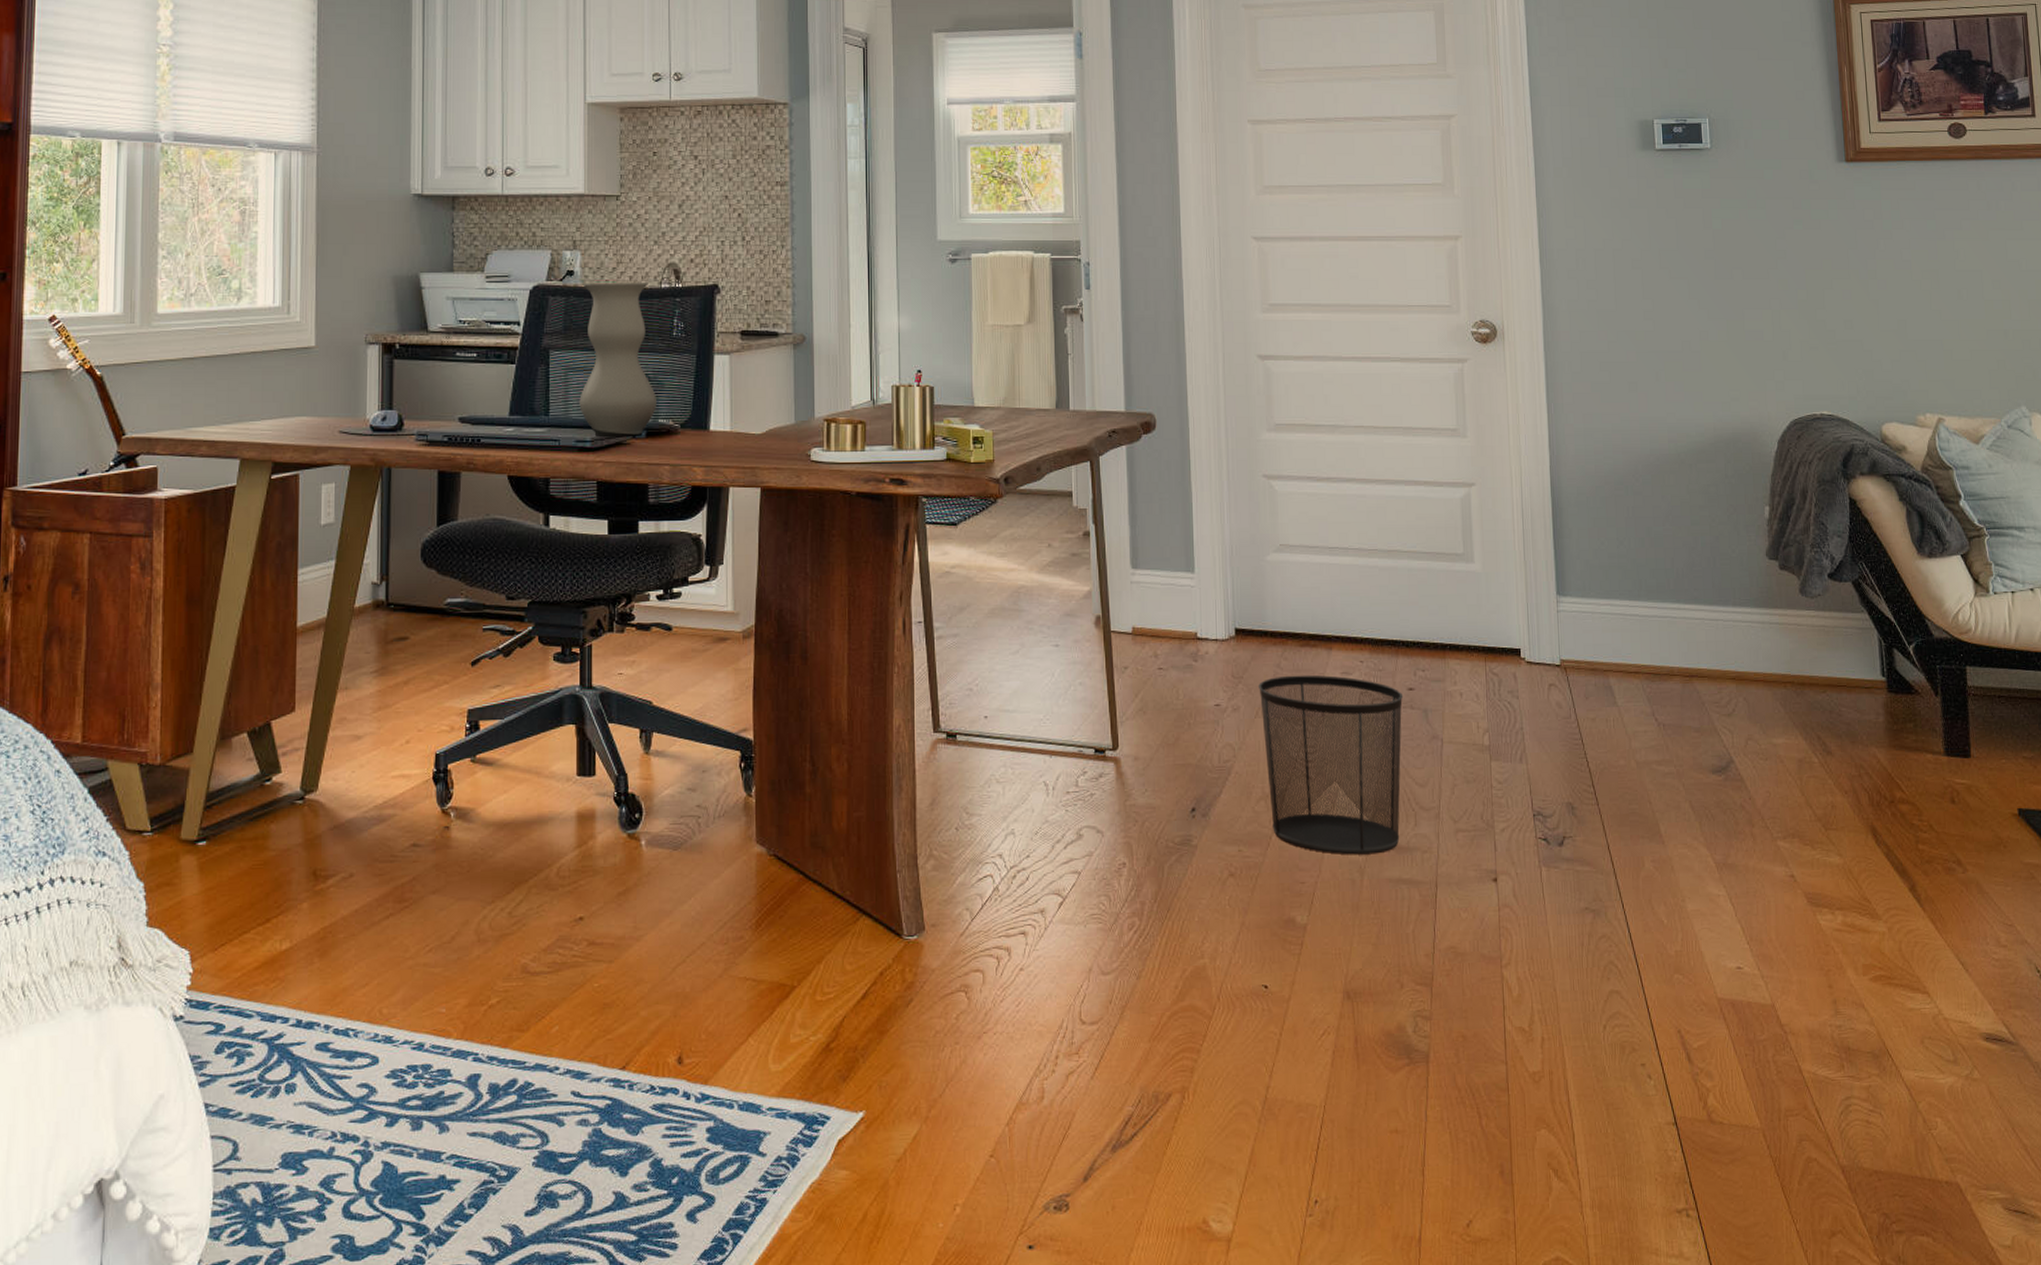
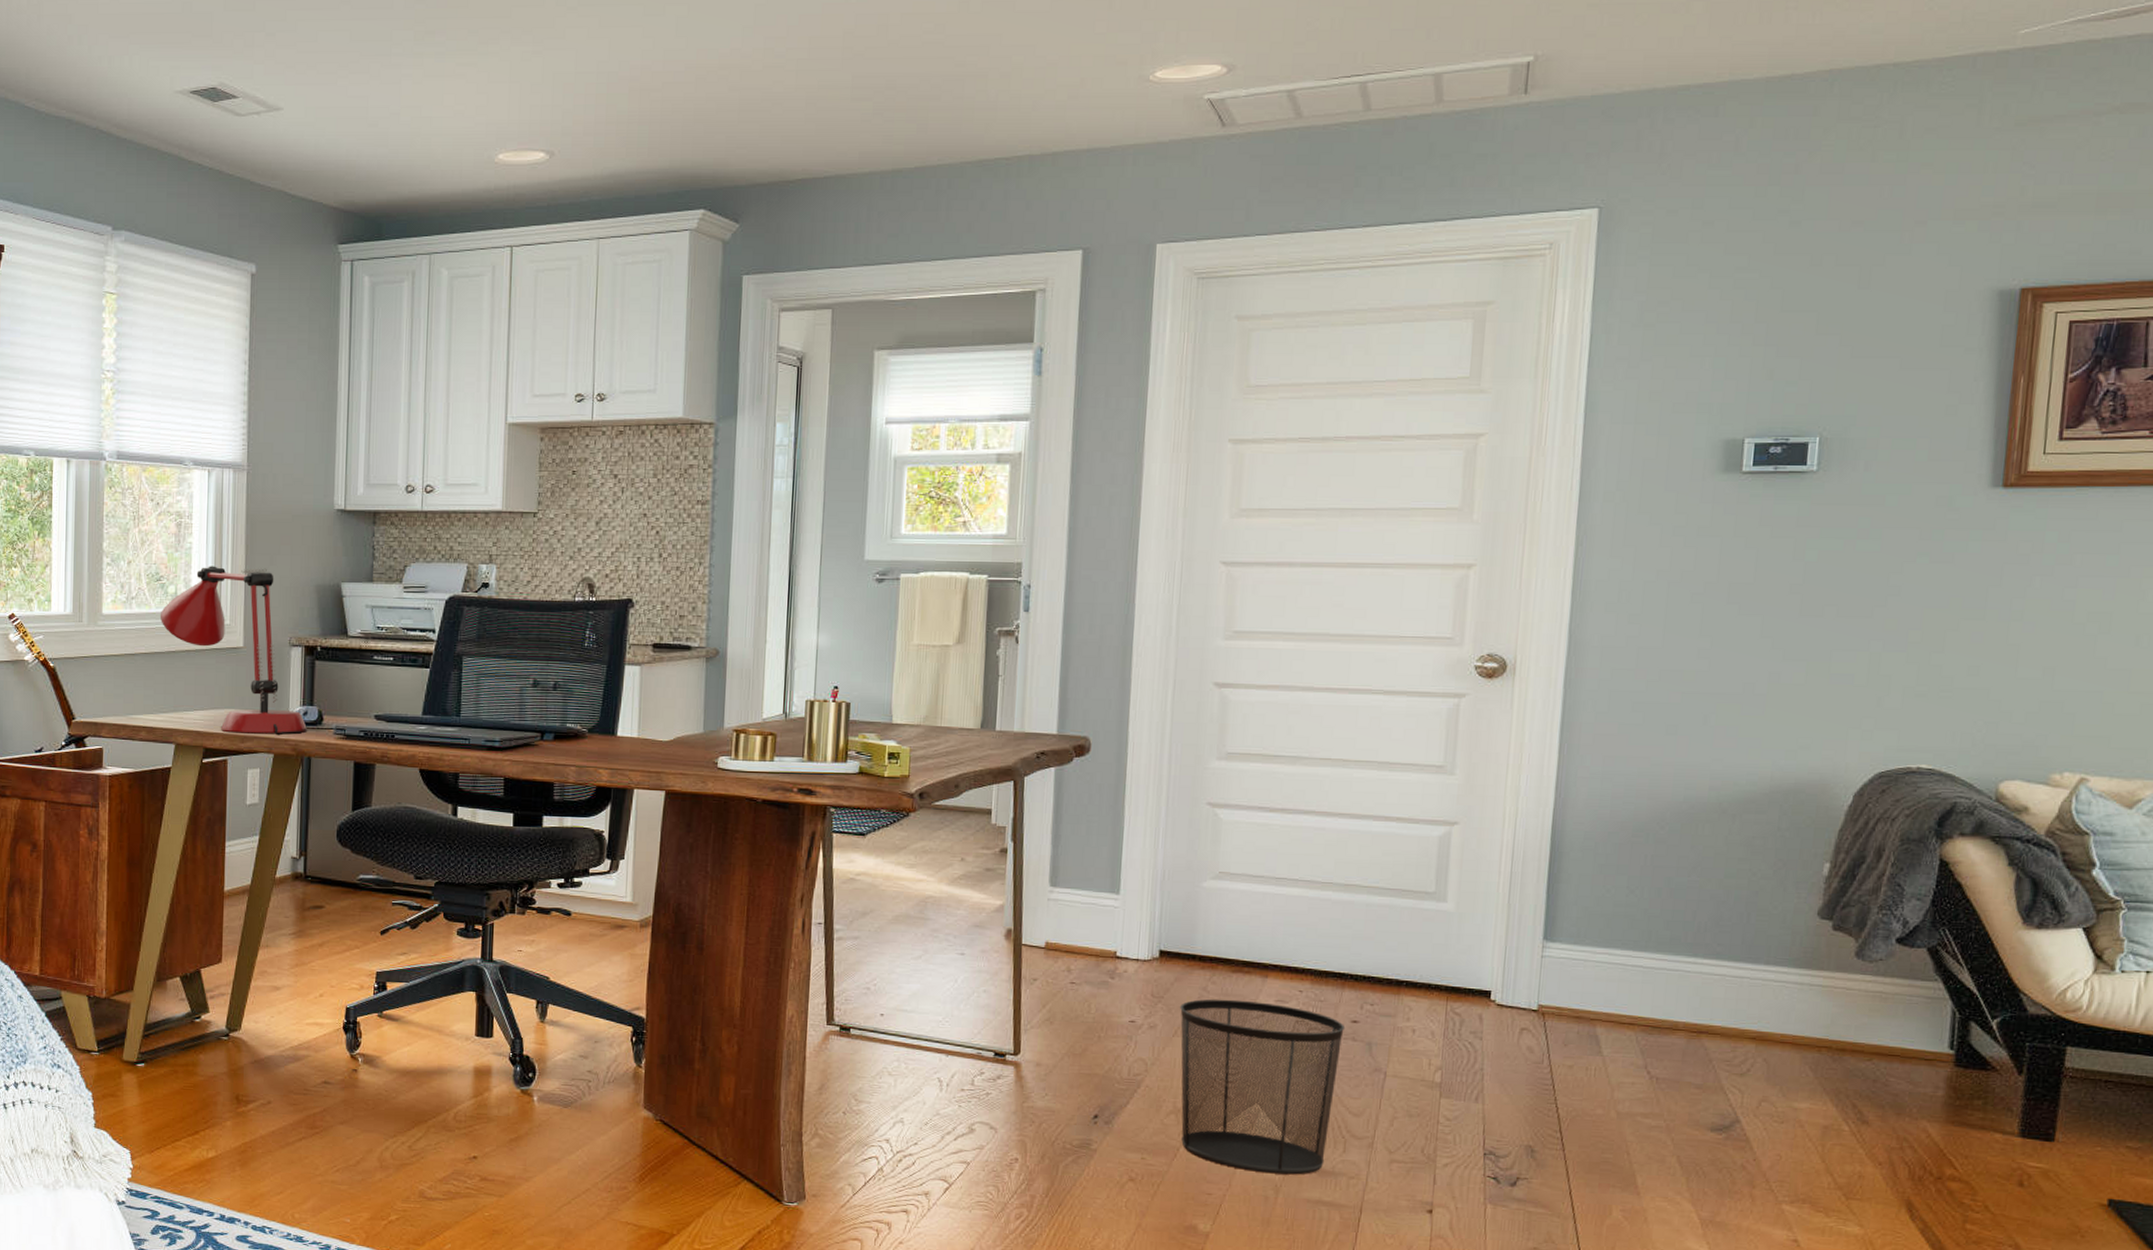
desk lamp: none [222,257,387,445] -> present [159,566,308,736]
vase: present [579,283,656,438] -> none [490,594,565,740]

